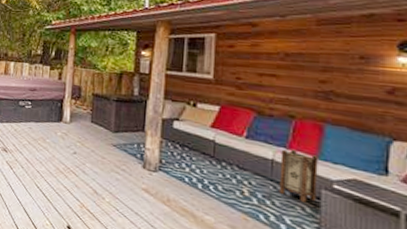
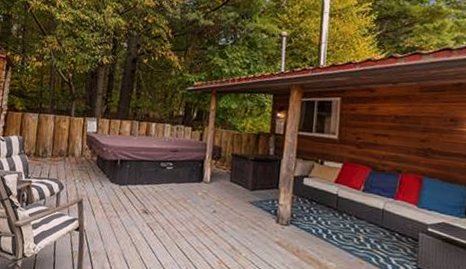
lantern: present [279,149,319,203] -> none [387,199,418,245]

